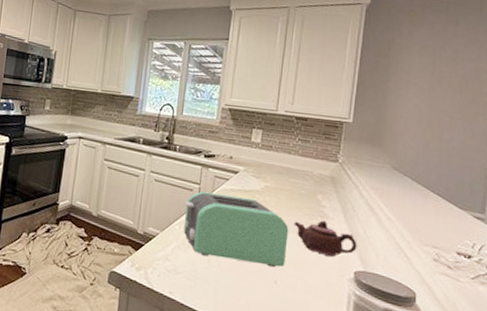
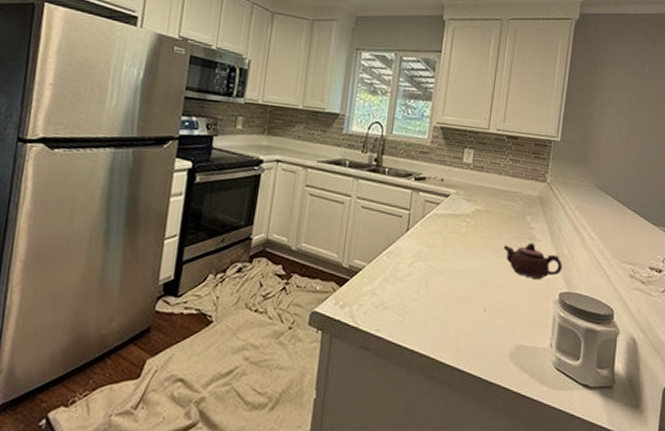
toaster: present [183,191,289,268] -> none [391,217,499,294]

